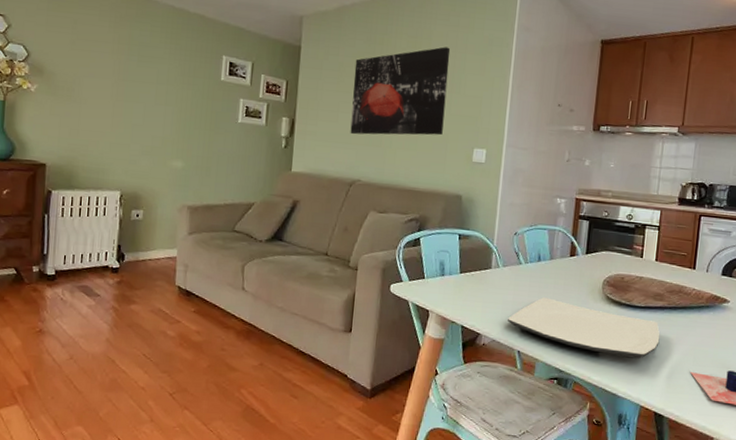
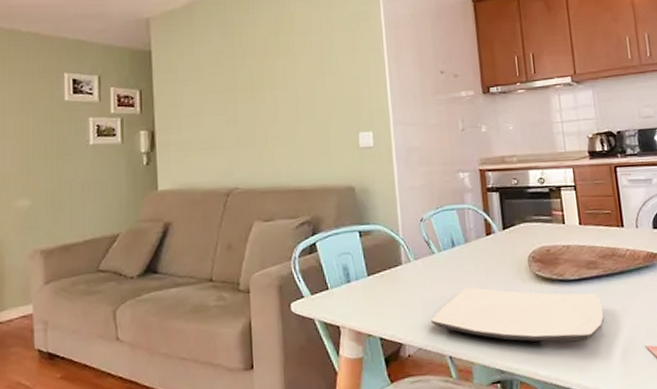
wall art: present [350,47,451,136] -> none [214,28,322,138]

